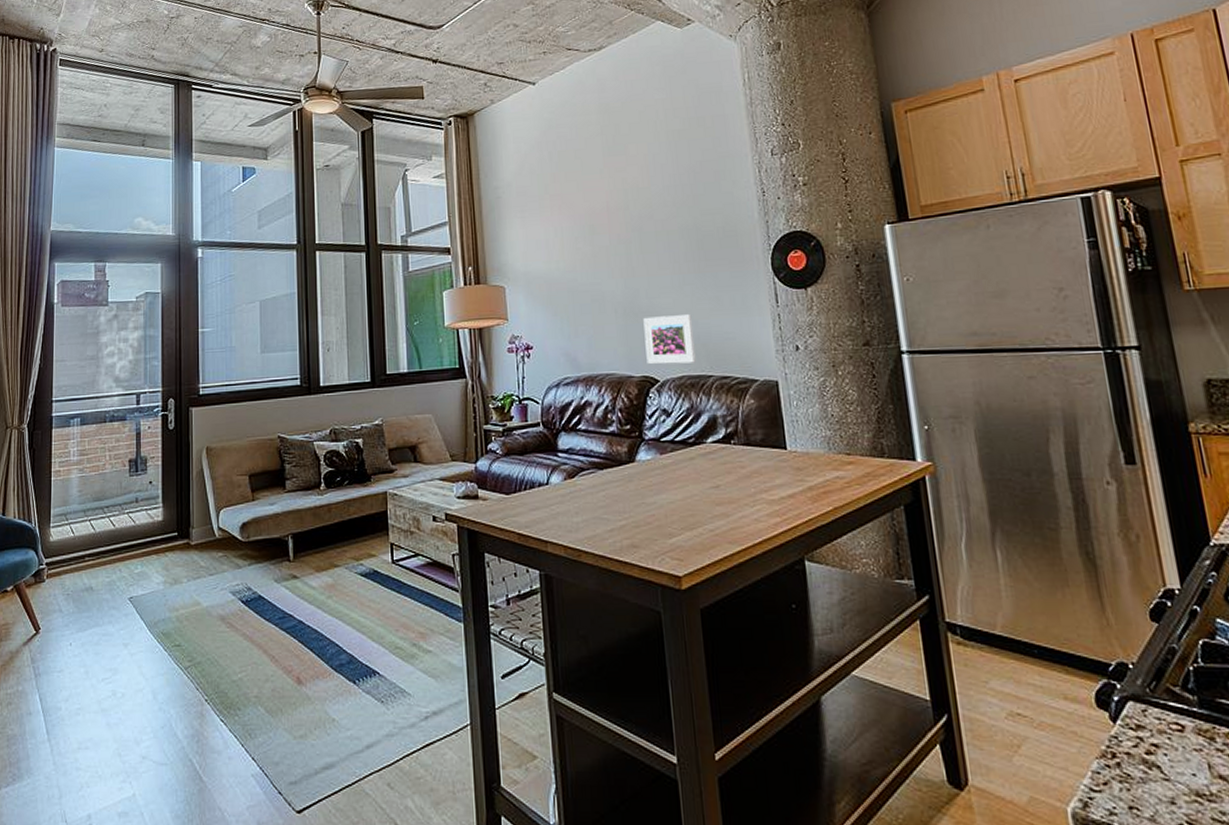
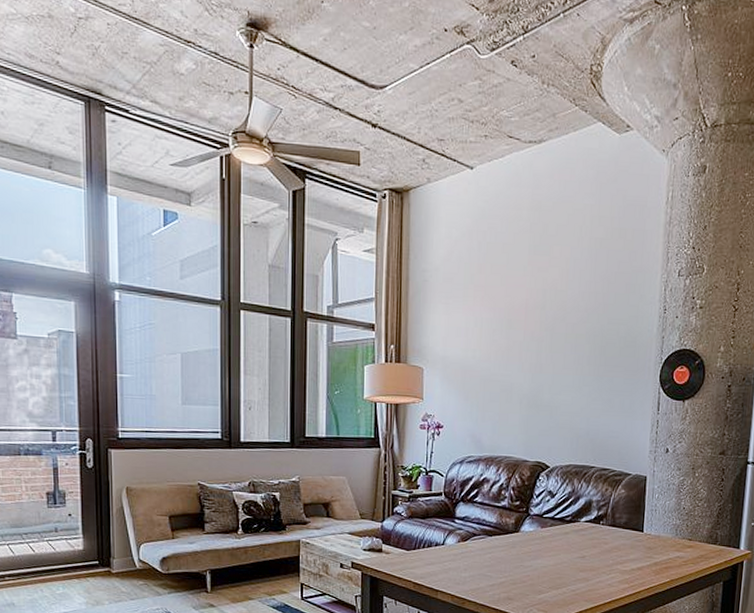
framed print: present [643,314,696,364] -> none [541,410,586,455]

